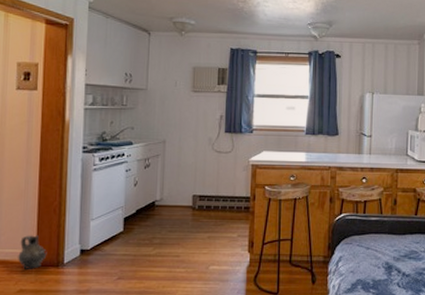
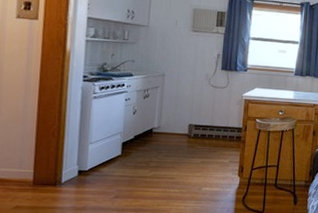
ceramic jug: present [18,235,47,269] -> none [15,156,45,187]

